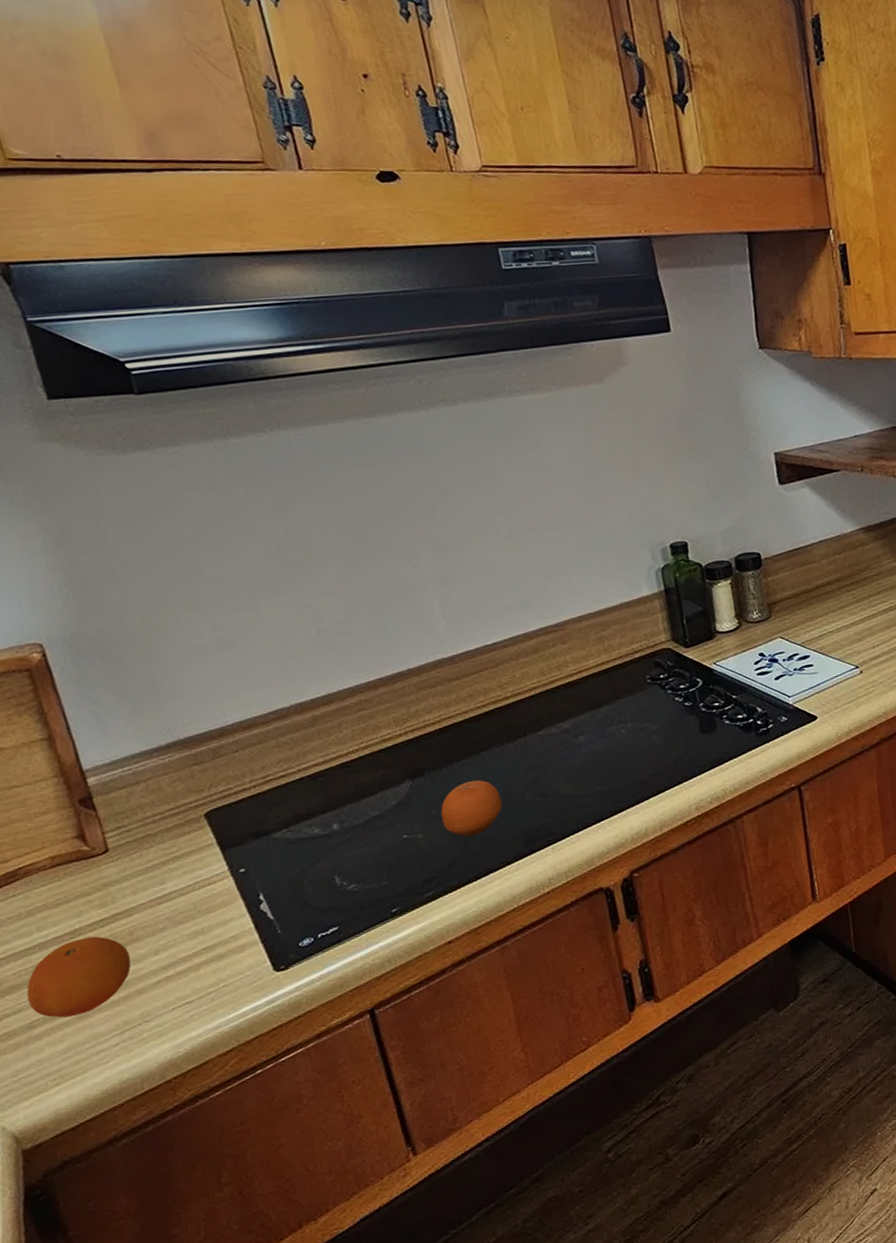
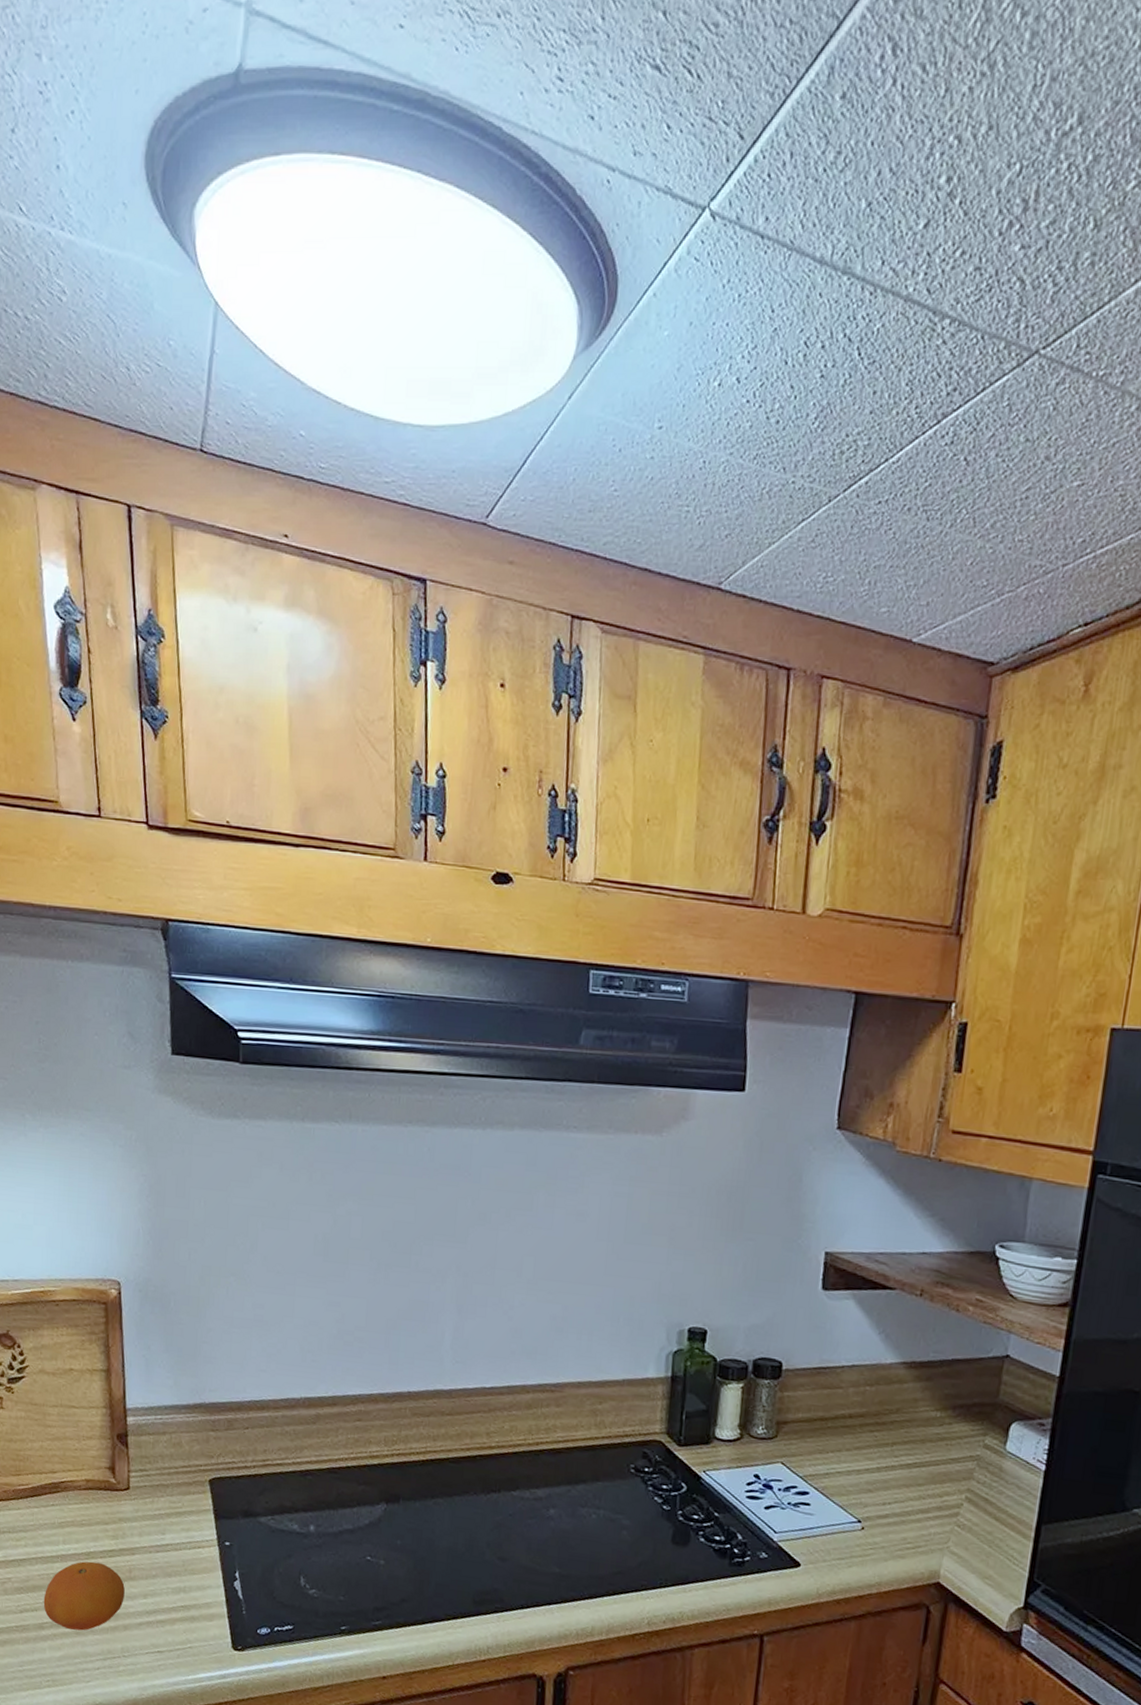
fruit: present [440,780,503,837] -> none [404,1522,463,1579]

